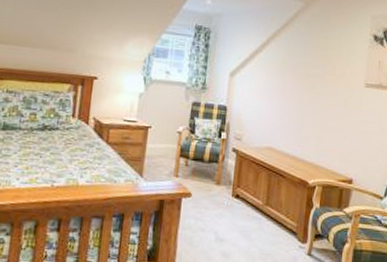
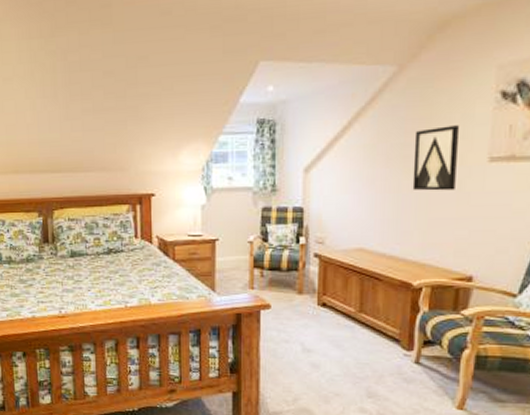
wall art: none [311,54,345,106] -> present [412,125,459,191]

